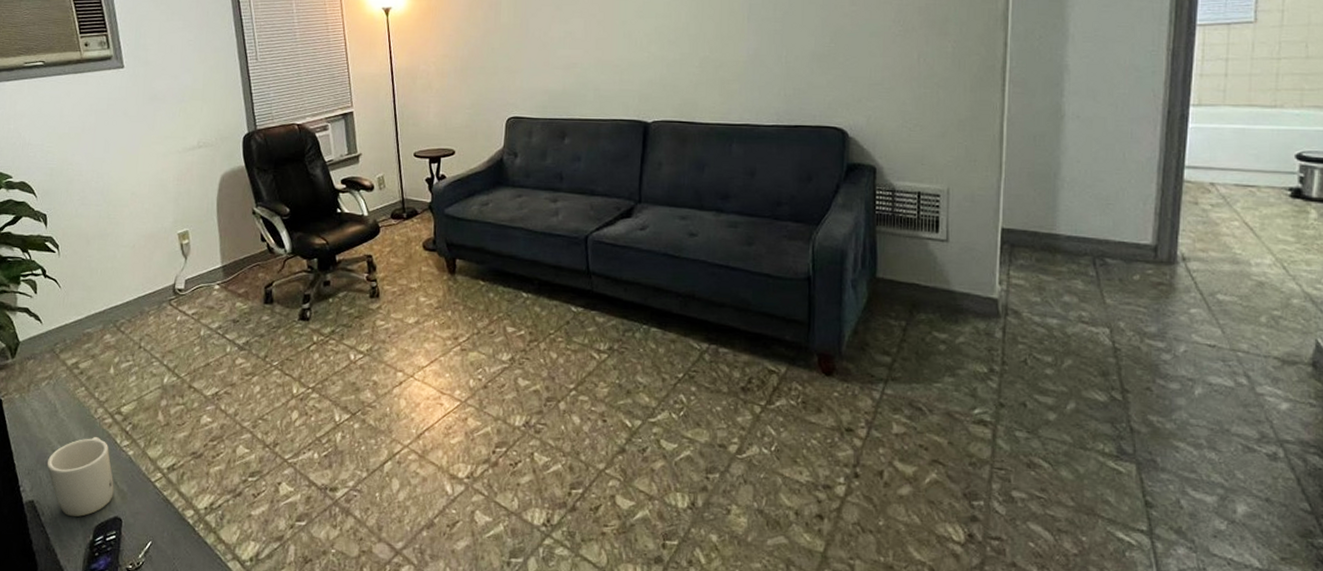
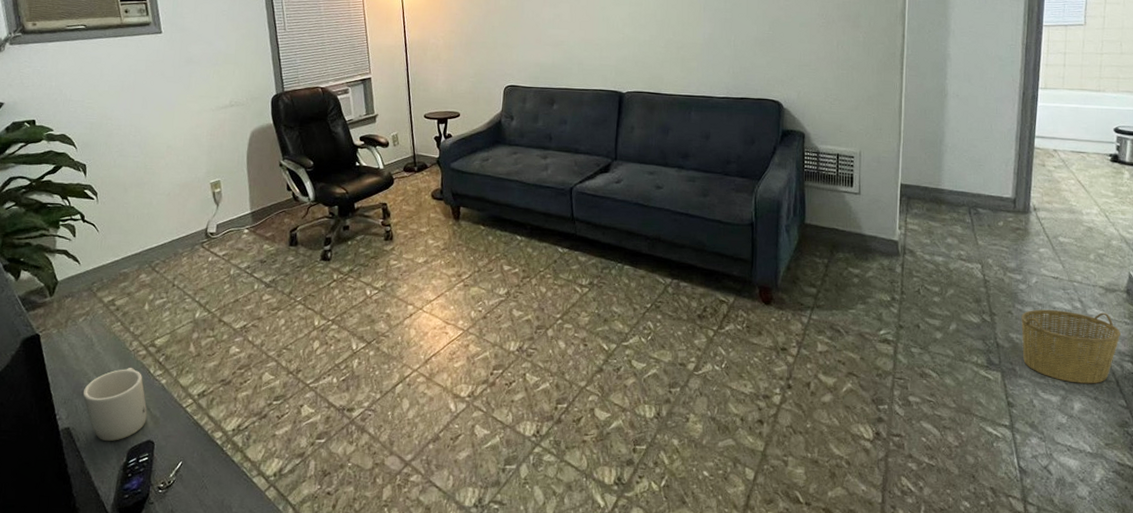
basket: none [1164,385,1303,482] -> present [1021,309,1121,384]

